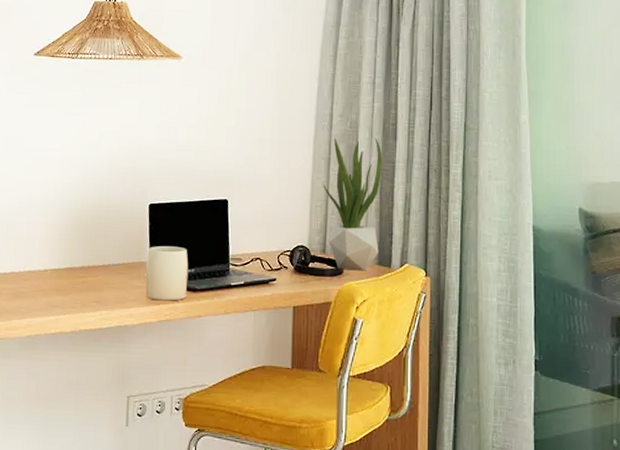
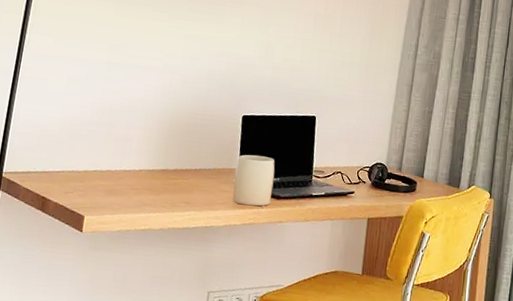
potted plant: present [322,137,383,271] -> none [403,66,460,190]

